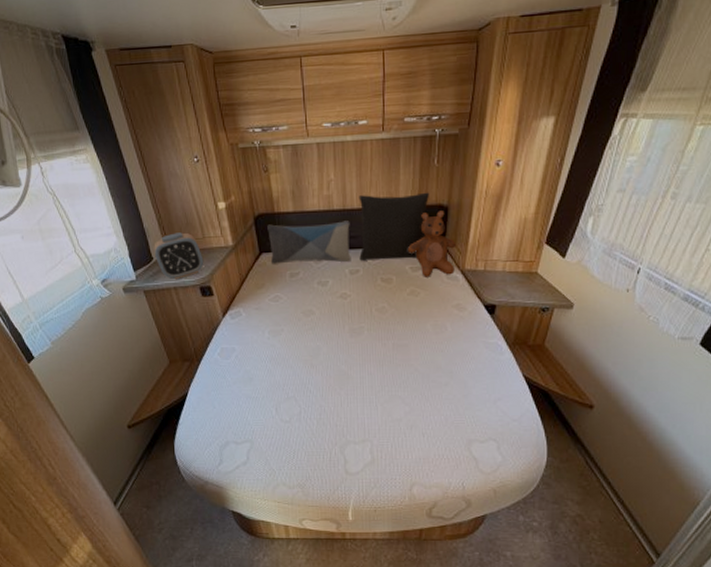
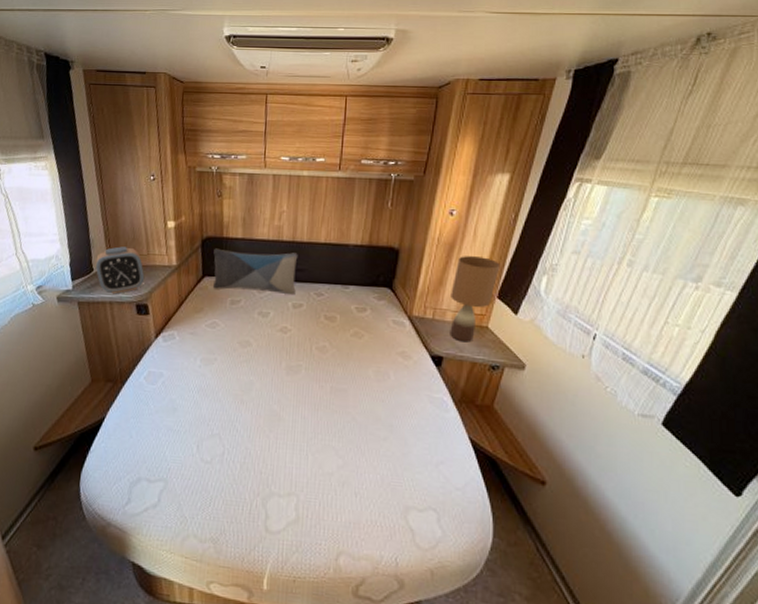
pillow: present [358,192,430,261] -> none [304,229,382,299]
teddy bear: present [408,211,457,277] -> none [355,253,406,320]
table lamp: none [500,205,547,289] -> present [450,256,500,343]

